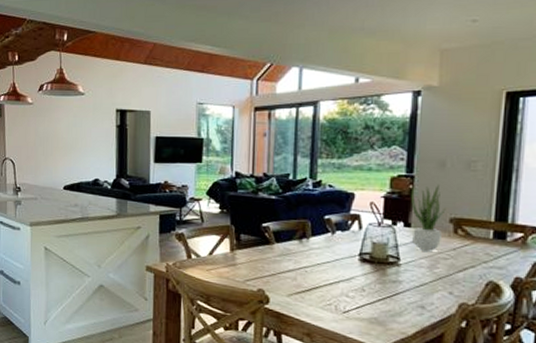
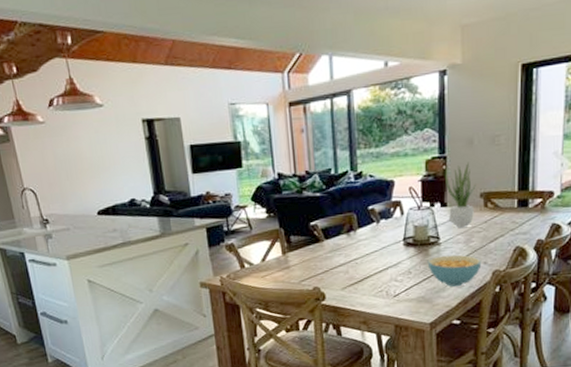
cereal bowl: none [384,277,447,313] -> present [427,254,482,287]

